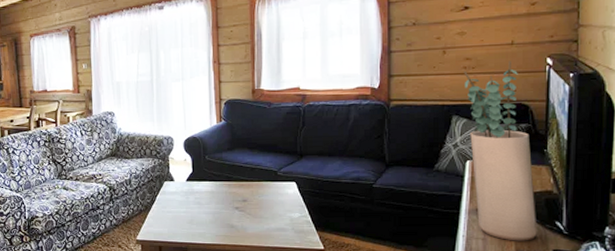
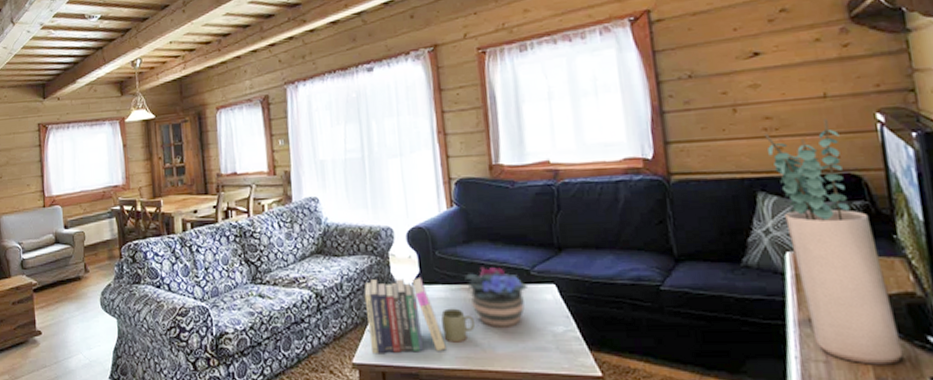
books: none [148,175,209,233] -> present [364,276,446,355]
mug: none [207,199,233,225] -> present [441,308,476,343]
potted flower: none [227,168,274,215] -> present [464,266,527,329]

